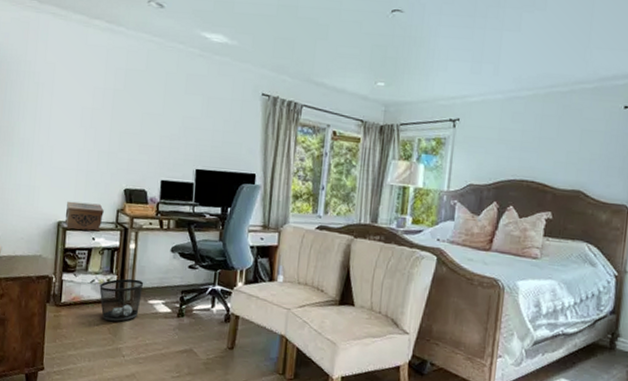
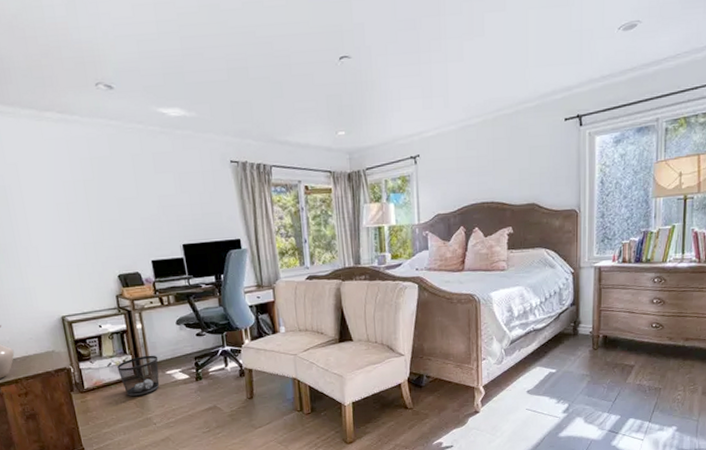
decorative box: present [64,201,104,232] -> none [65,293,105,322]

